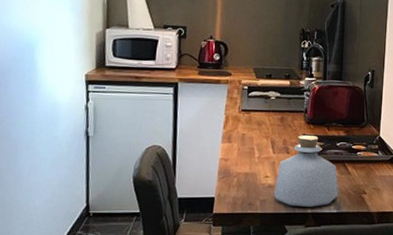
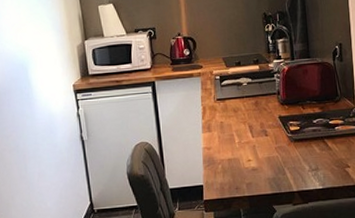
bottle: present [273,134,339,207] -> none [258,115,322,187]

